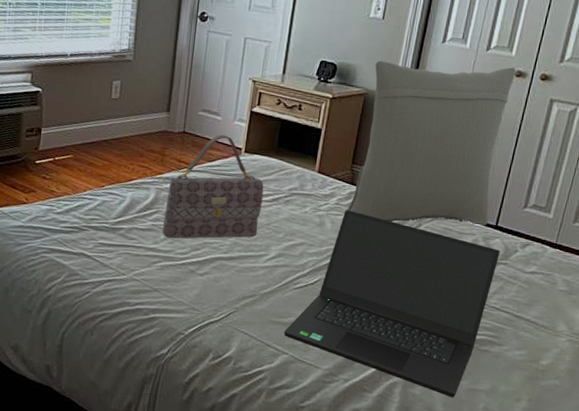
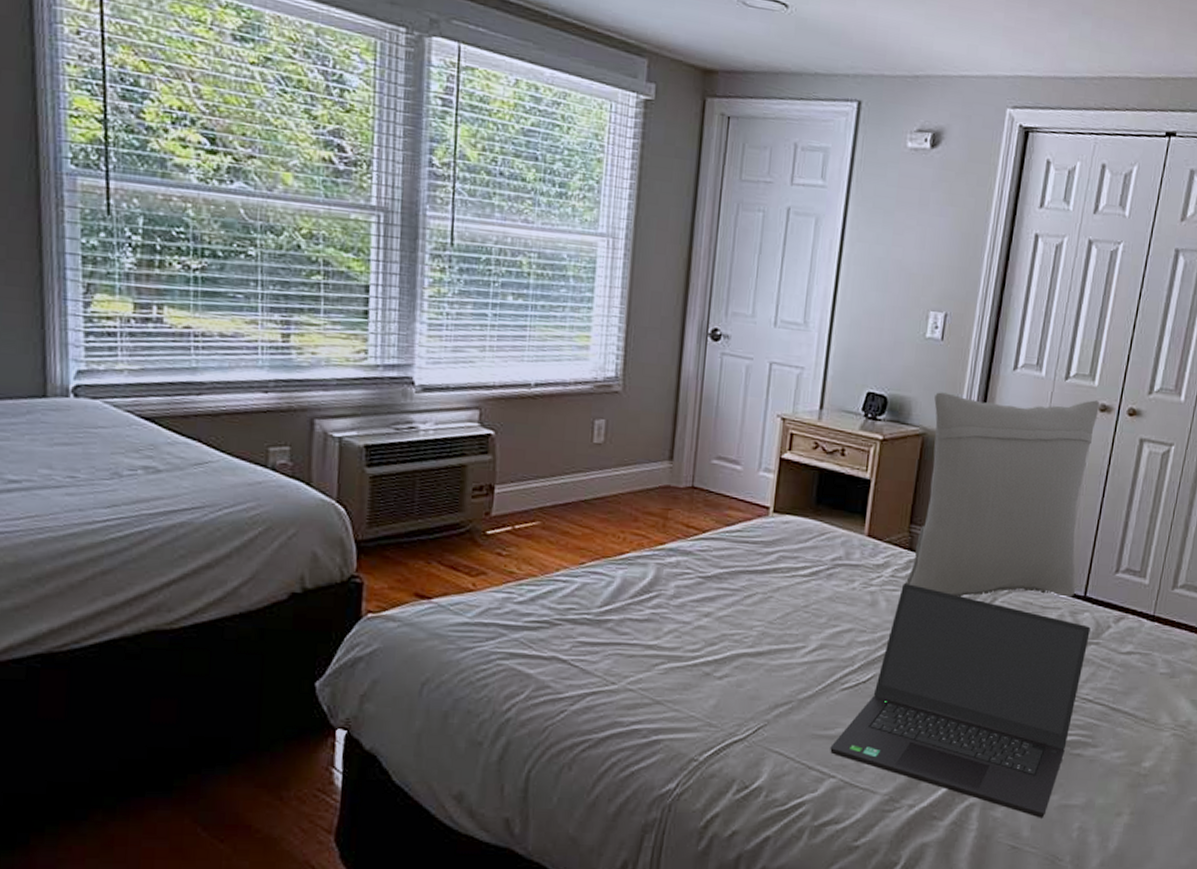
handbag: present [161,134,264,239] -> none [665,489,800,632]

